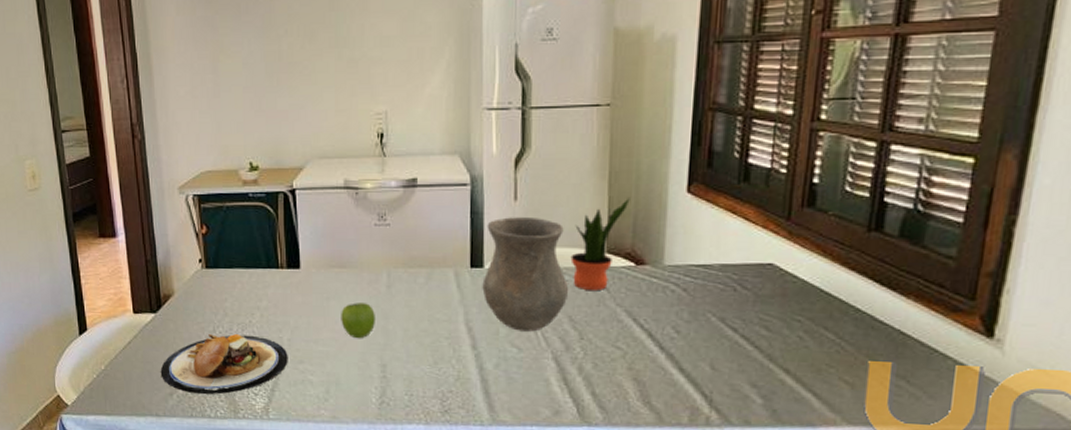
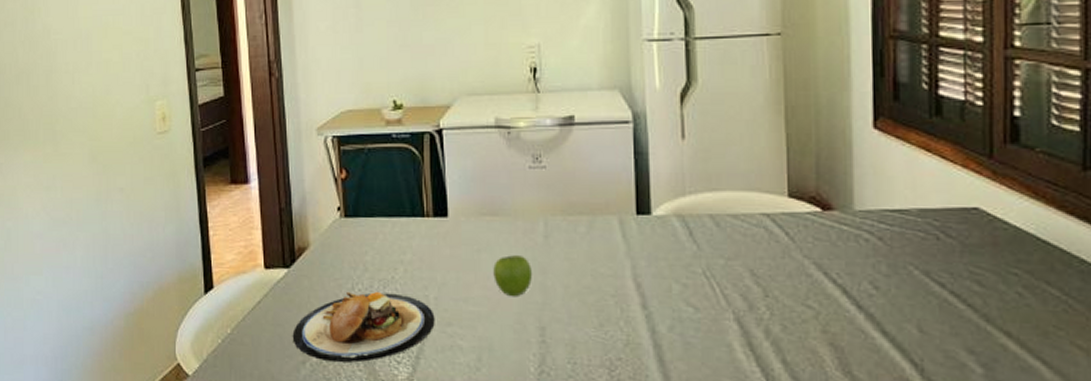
vase: present [482,217,569,332] -> none [650,158,749,288]
potted plant: present [570,198,630,290] -> none [748,135,810,240]

